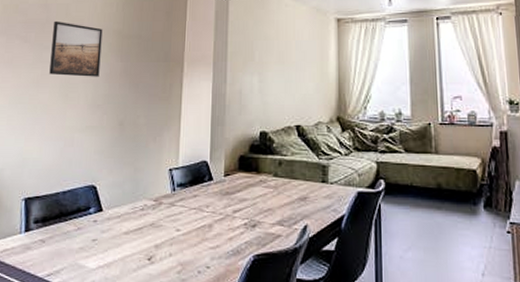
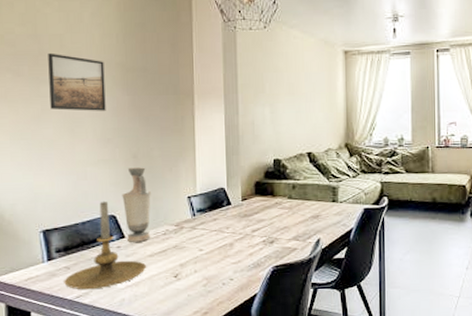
candle holder: none [37,169,120,268] -> present [64,201,146,290]
vase: none [104,135,133,217] -> present [122,167,151,242]

